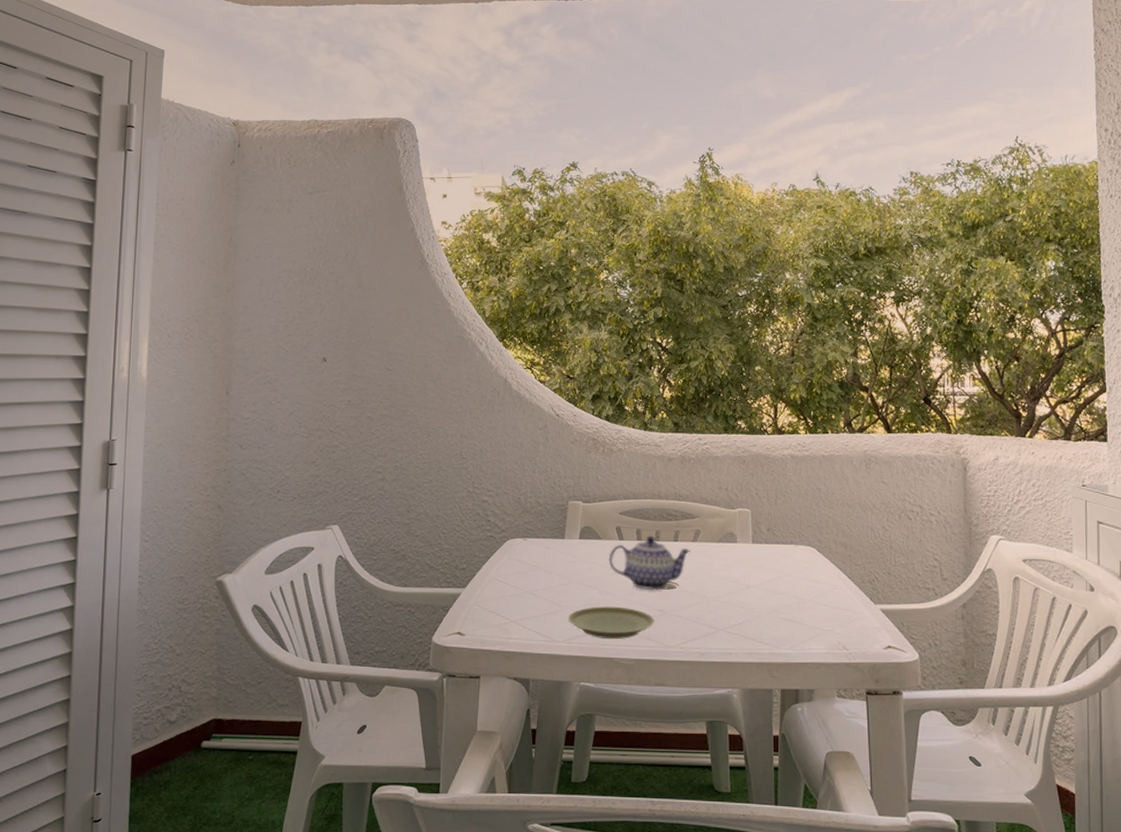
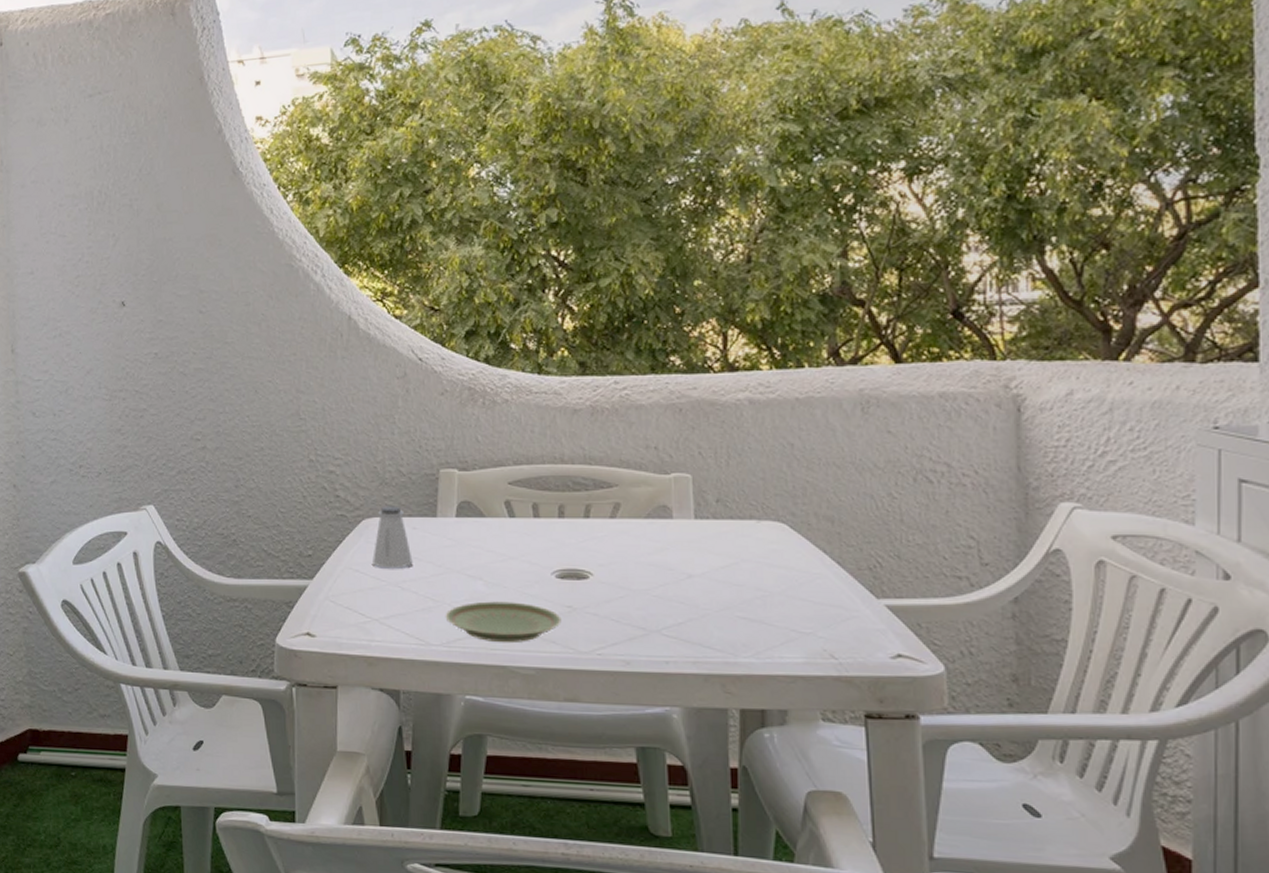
saltshaker: none [513,529,545,580] -> present [372,506,413,569]
teapot: present [608,535,691,591] -> none [496,510,609,582]

